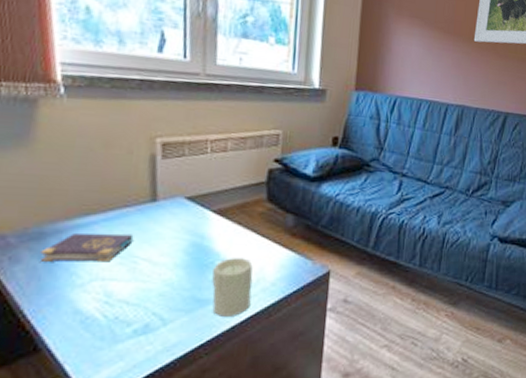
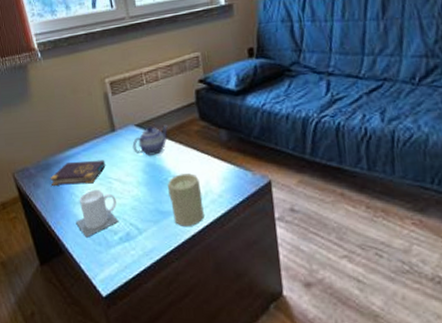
mug: none [70,270,139,331] -> present [75,190,119,238]
teapot: none [176,201,227,234] -> present [132,124,168,155]

